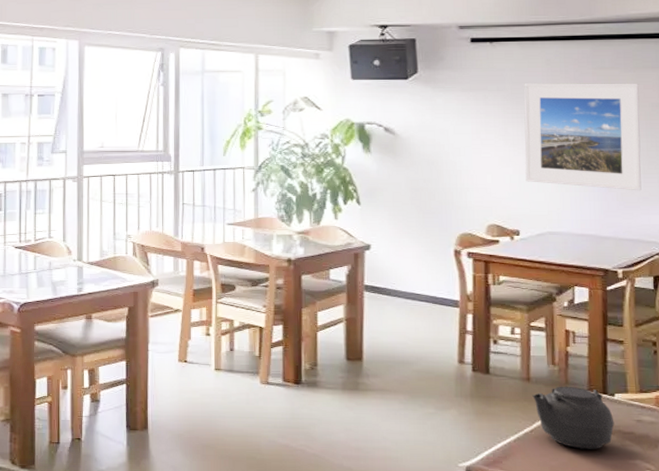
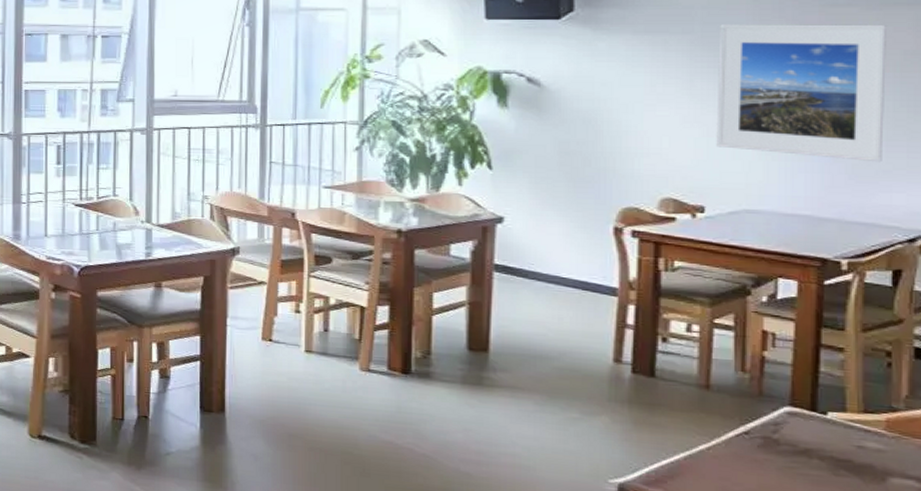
teapot: present [532,386,615,449] -> none [712,397,825,477]

